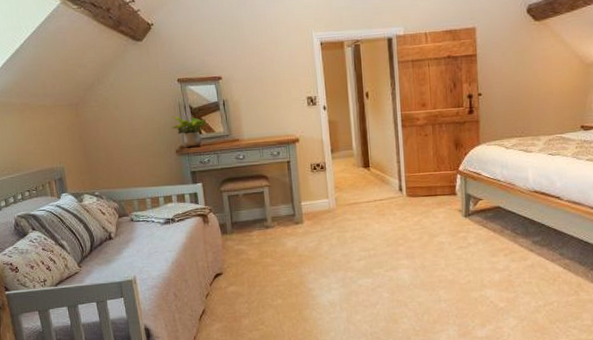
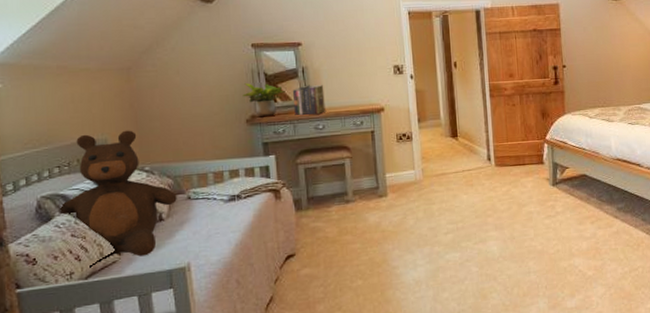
teddy bear: none [30,159,122,276] -> present [57,130,177,267]
books: none [215,116,245,146] -> present [292,84,325,116]

